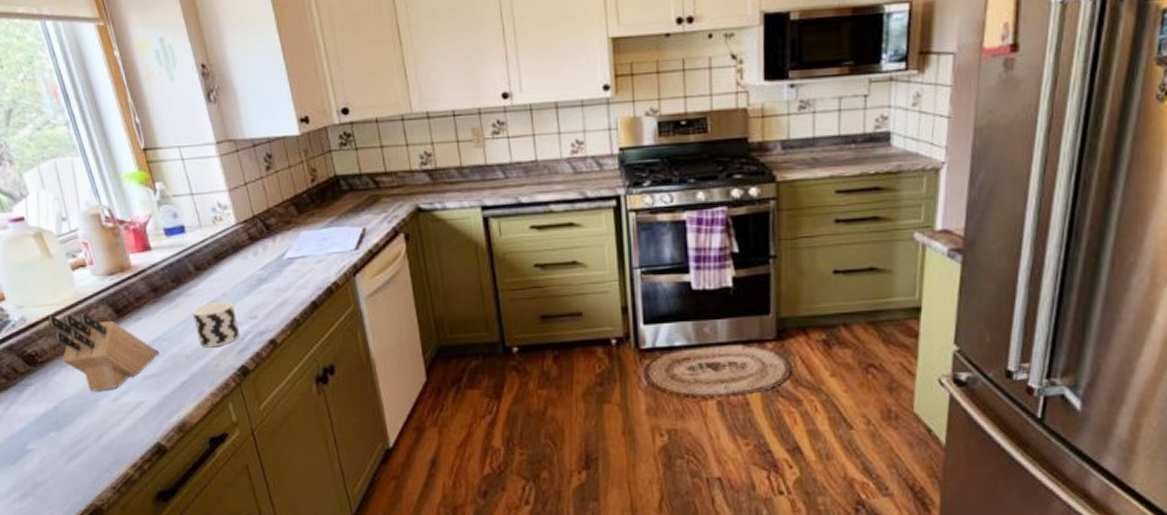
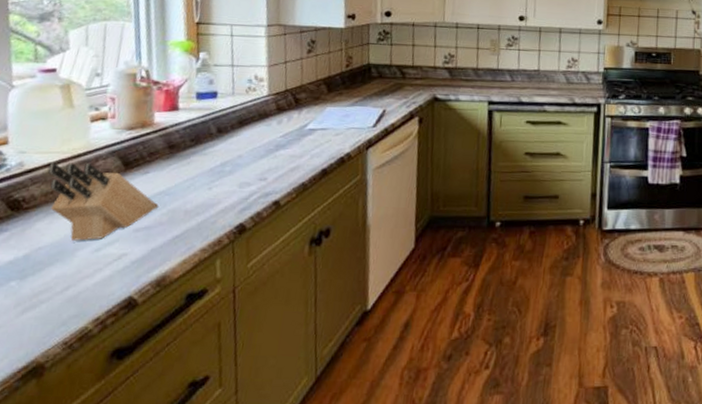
cup: present [192,301,240,348] -> none [202,162,247,205]

